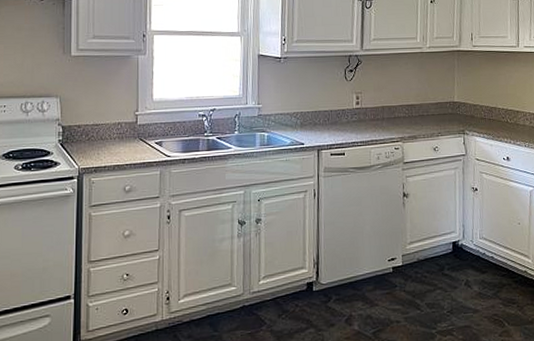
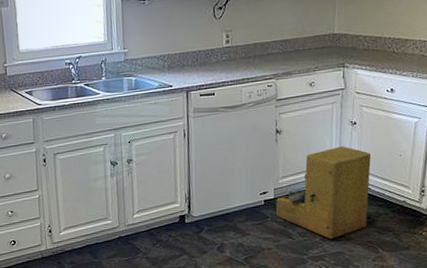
shoe shine box: none [404,212,499,312] -> present [276,146,375,240]

